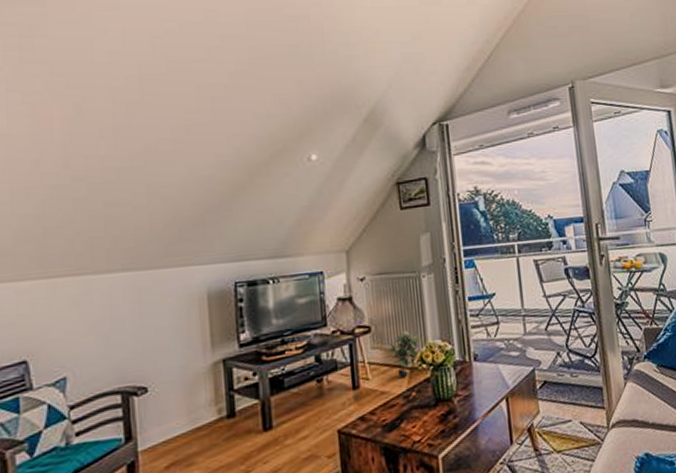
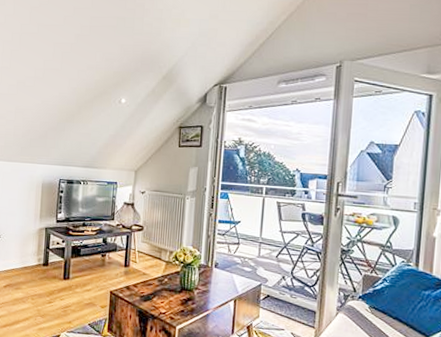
potted plant: present [388,330,419,377] -> none [153,234,177,267]

